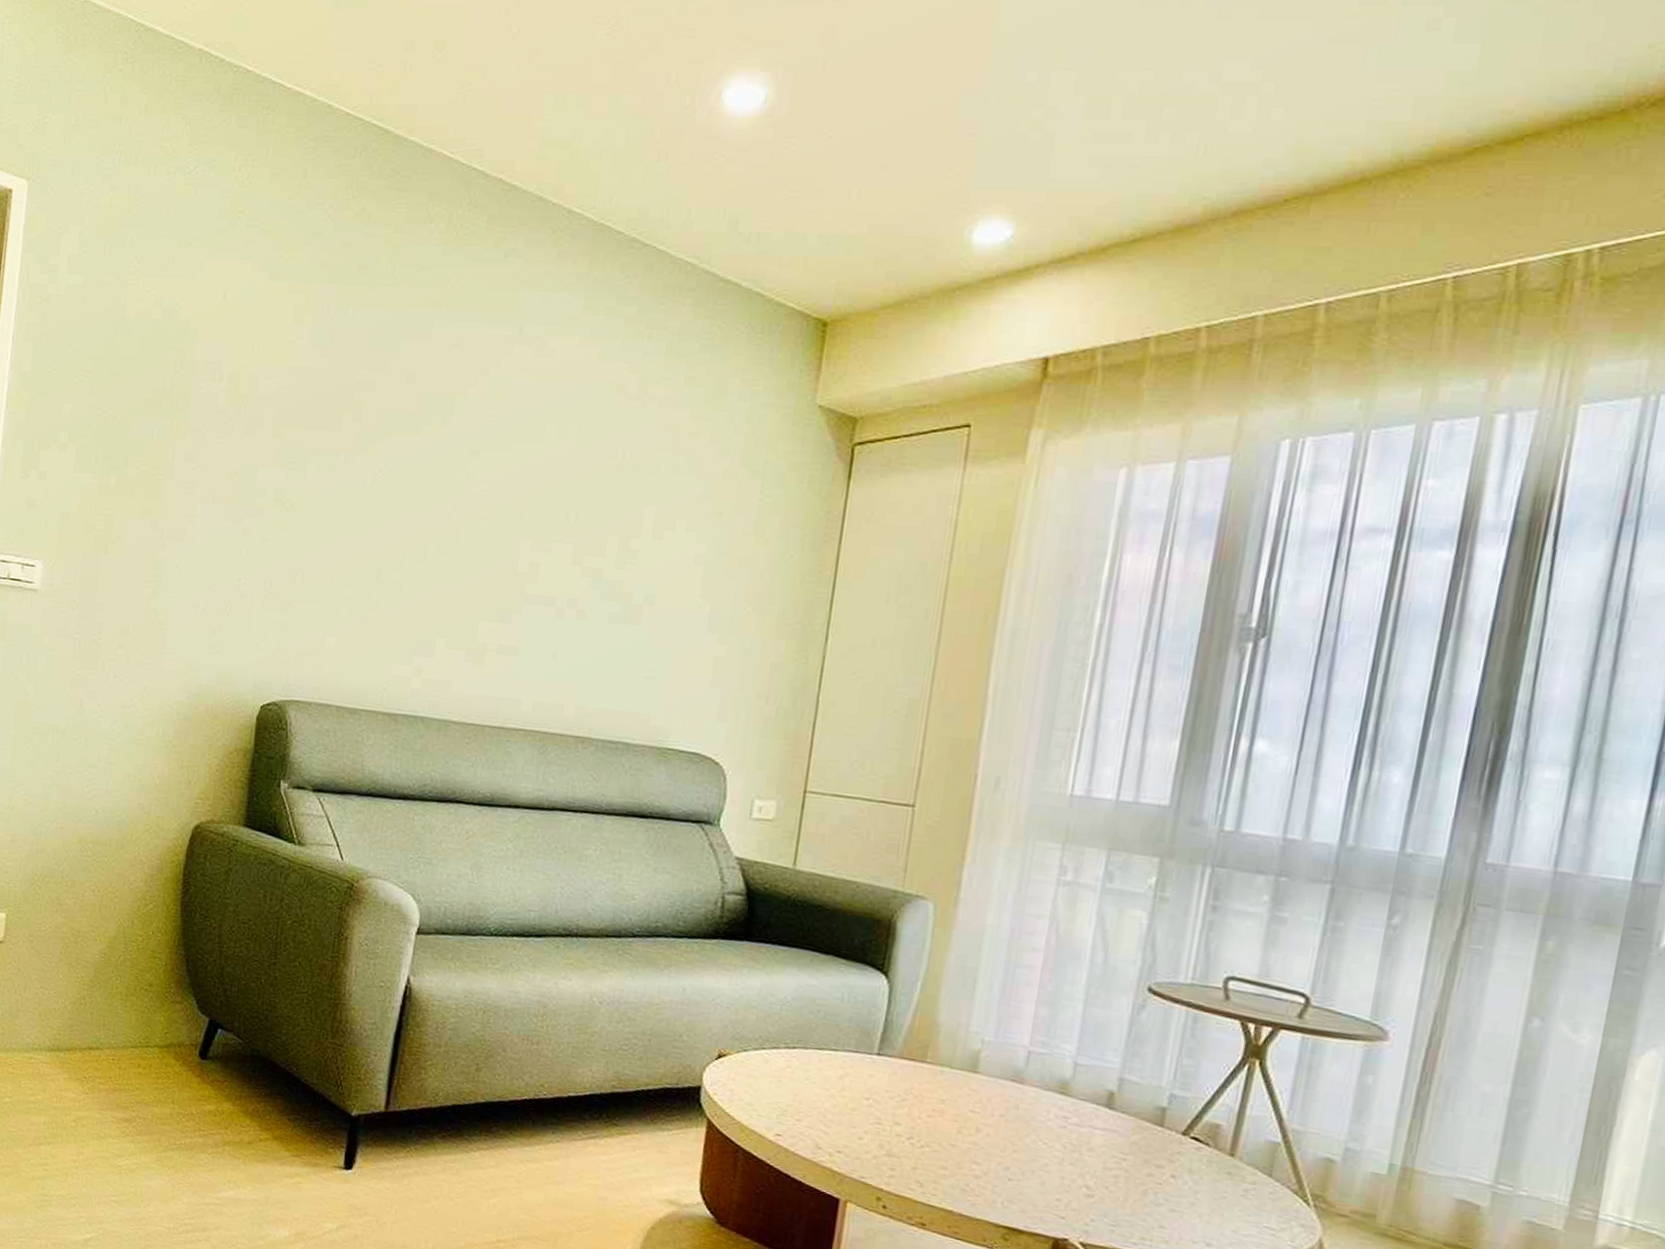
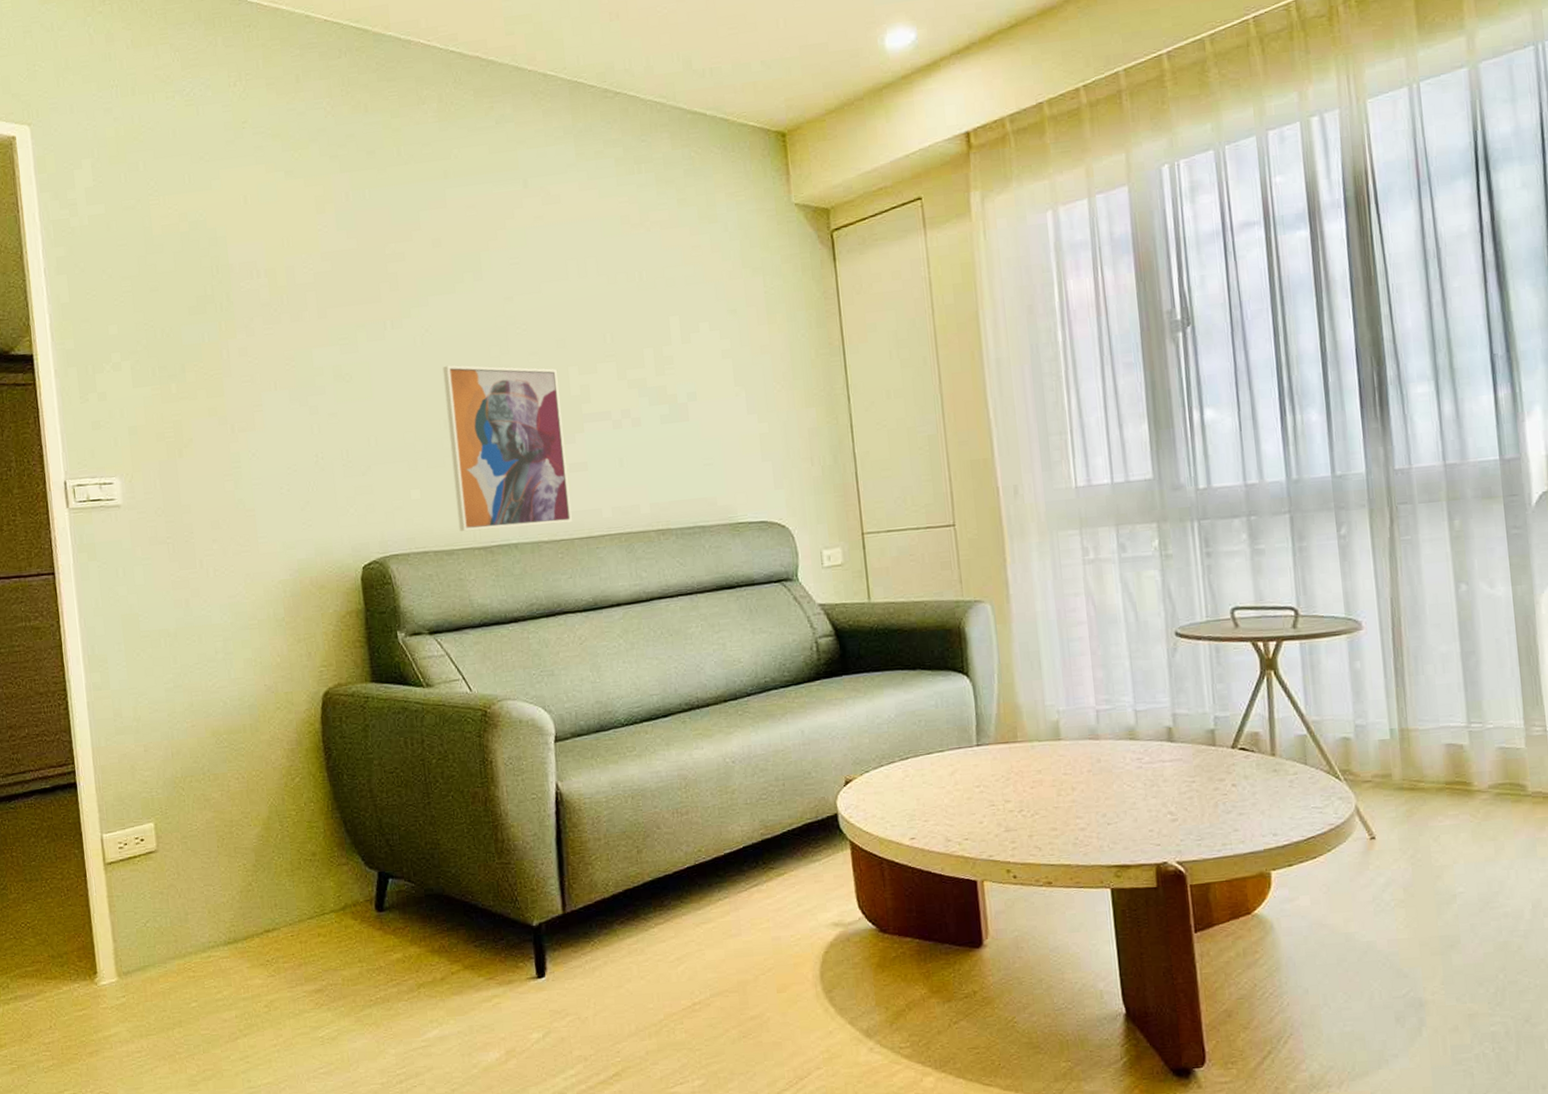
wall art: none [367,512,508,707] -> present [442,365,572,532]

